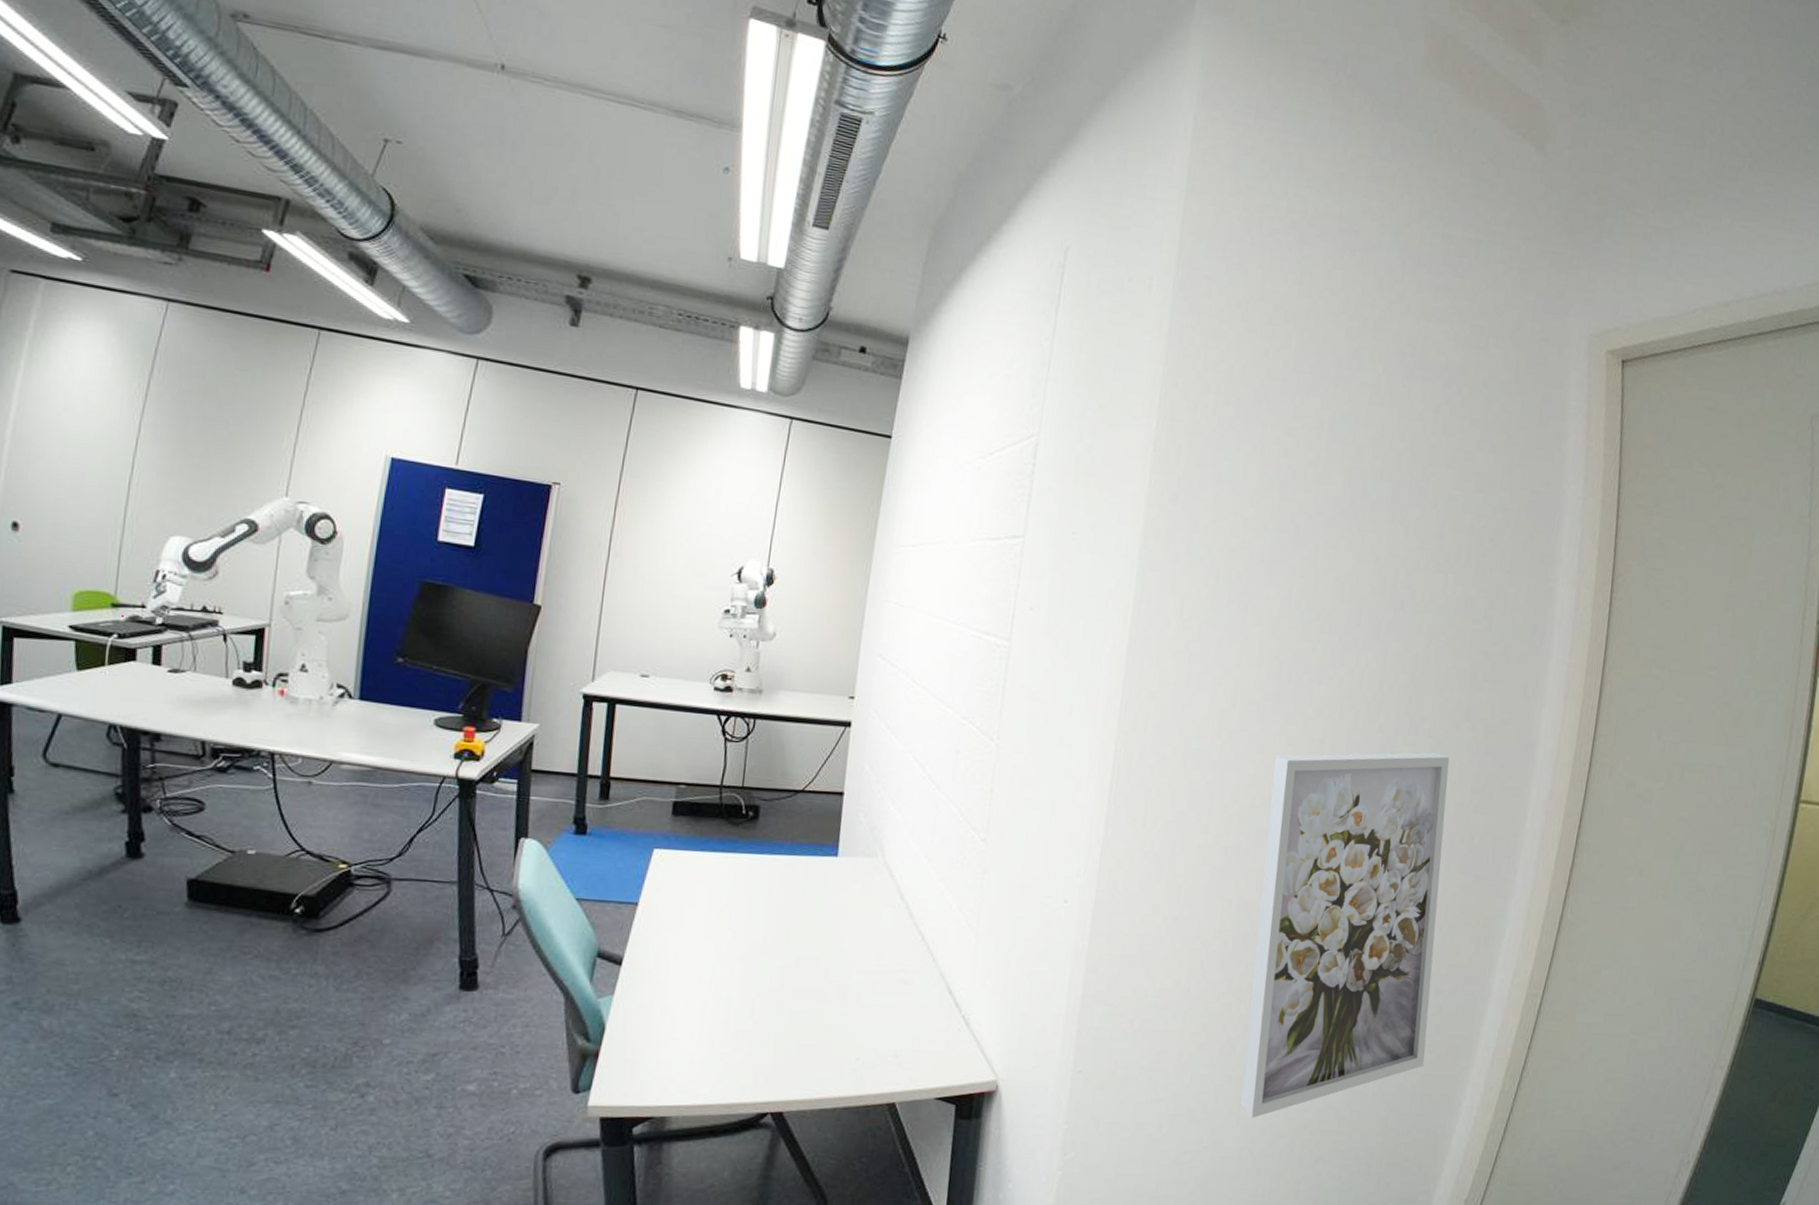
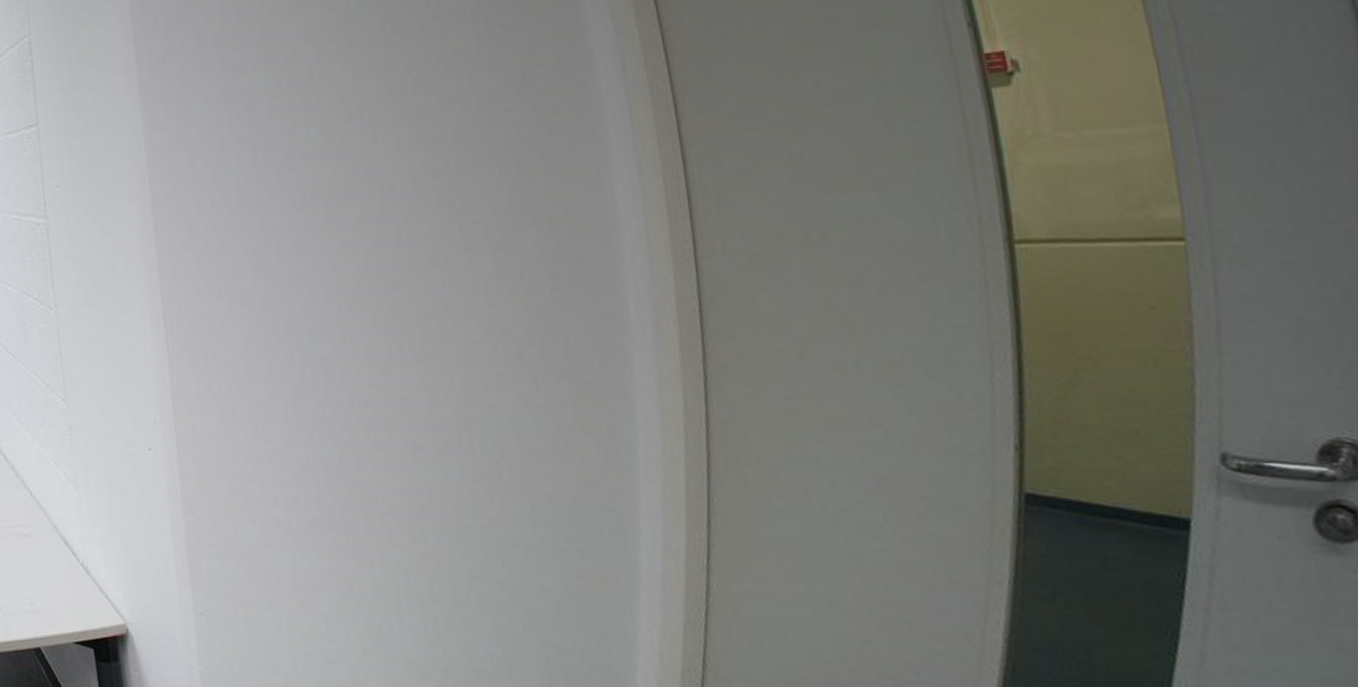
wall art: present [1240,752,1450,1118] -> none [322,255,577,657]

